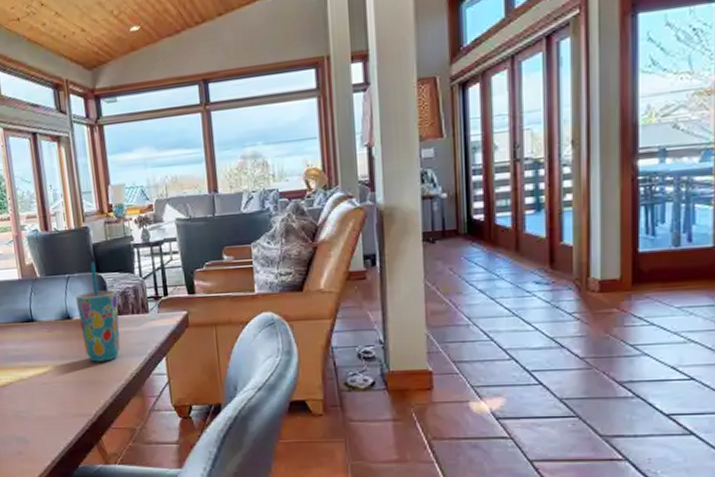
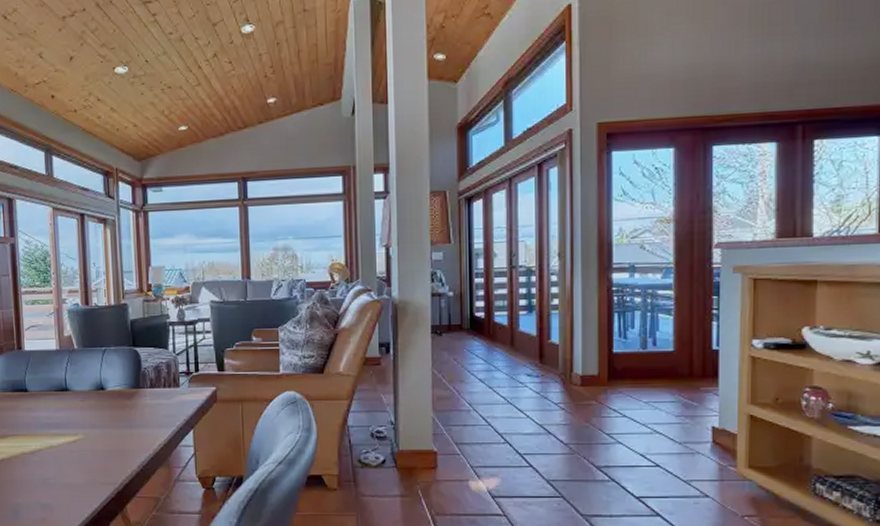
cup: present [76,261,121,362] -> none [111,336,151,432]

